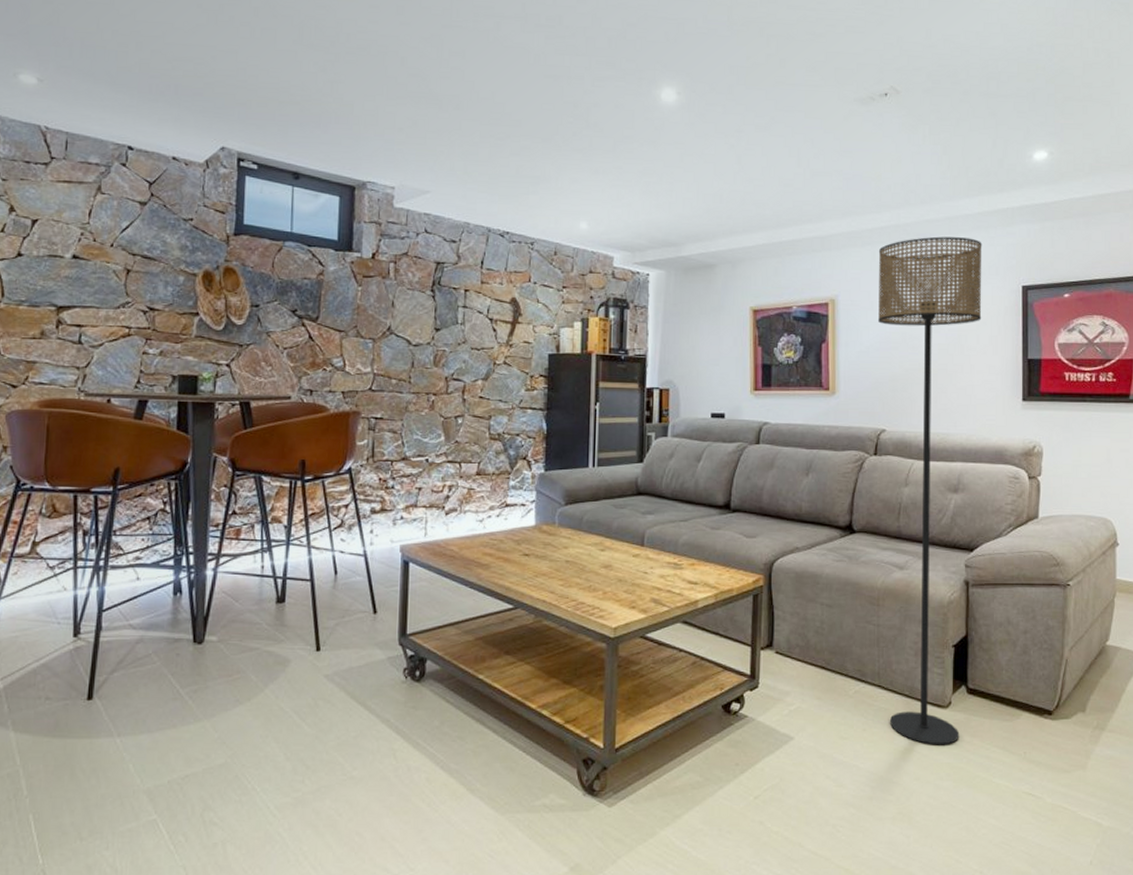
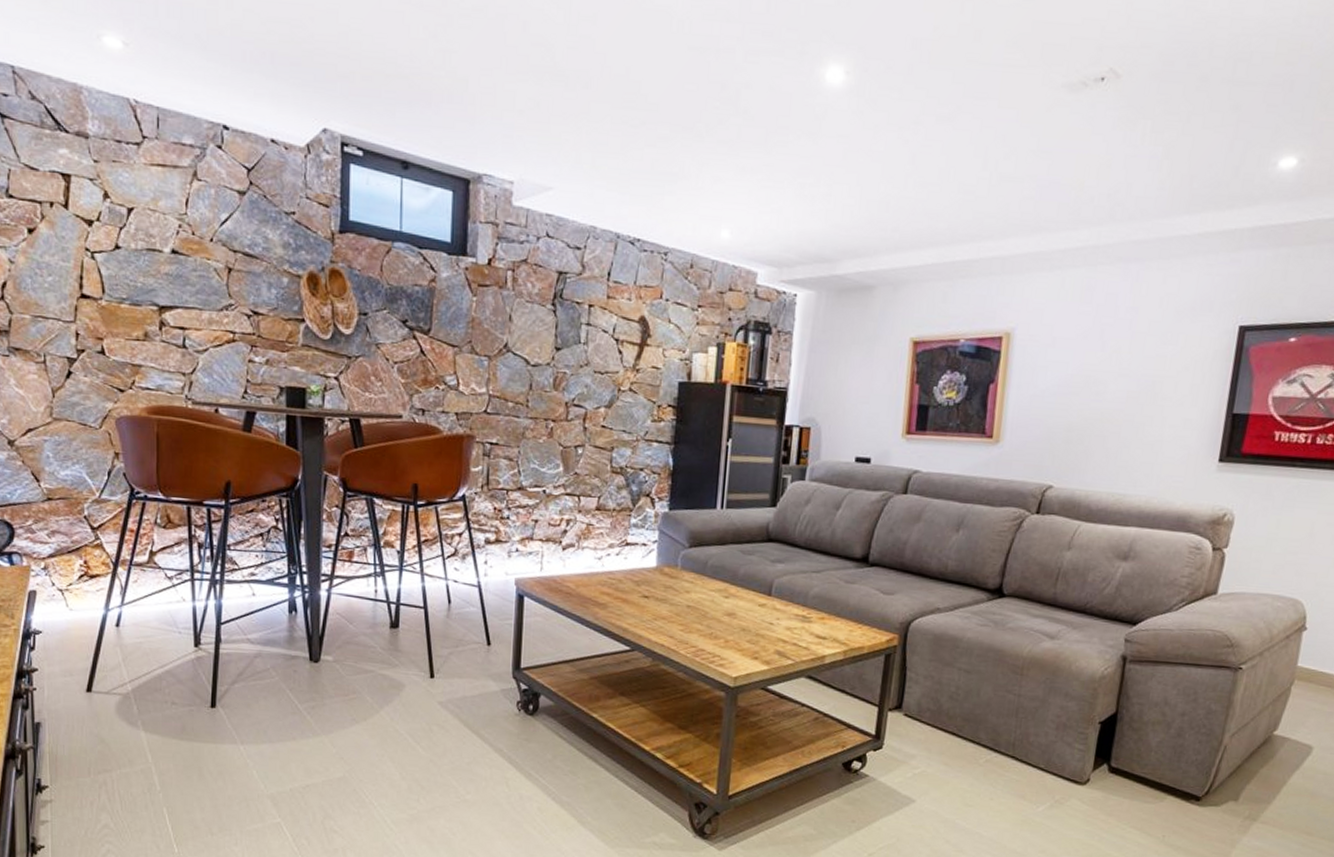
floor lamp: present [878,236,982,745] -> none [1020,261,1198,822]

